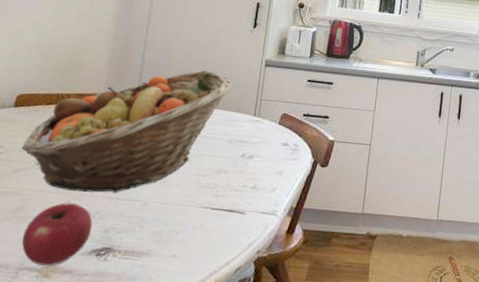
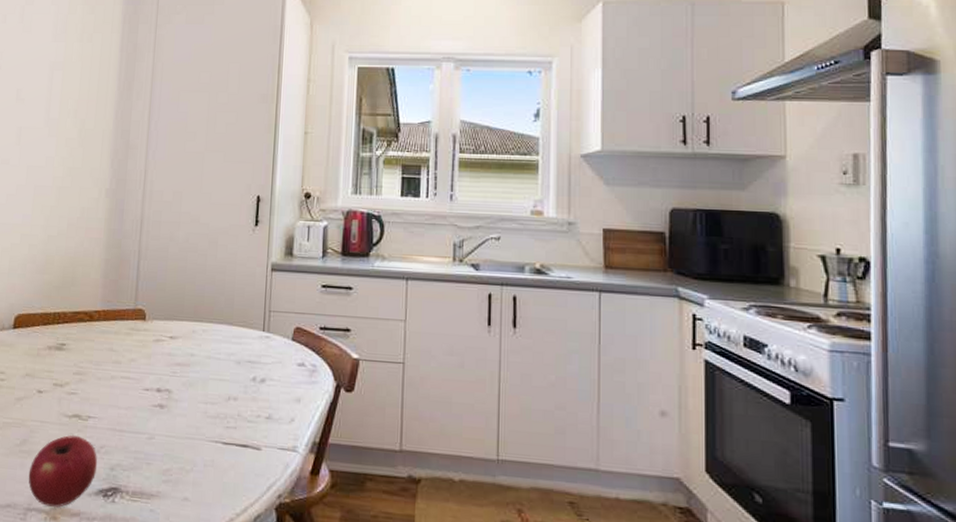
fruit basket: present [21,70,233,193] -> none [22,279,237,424]

